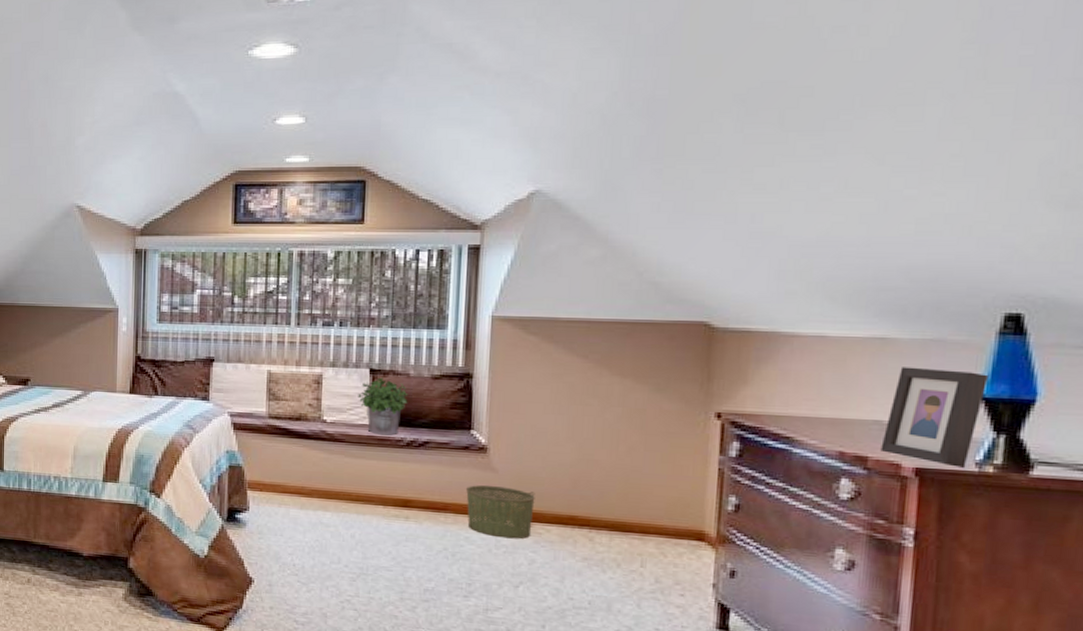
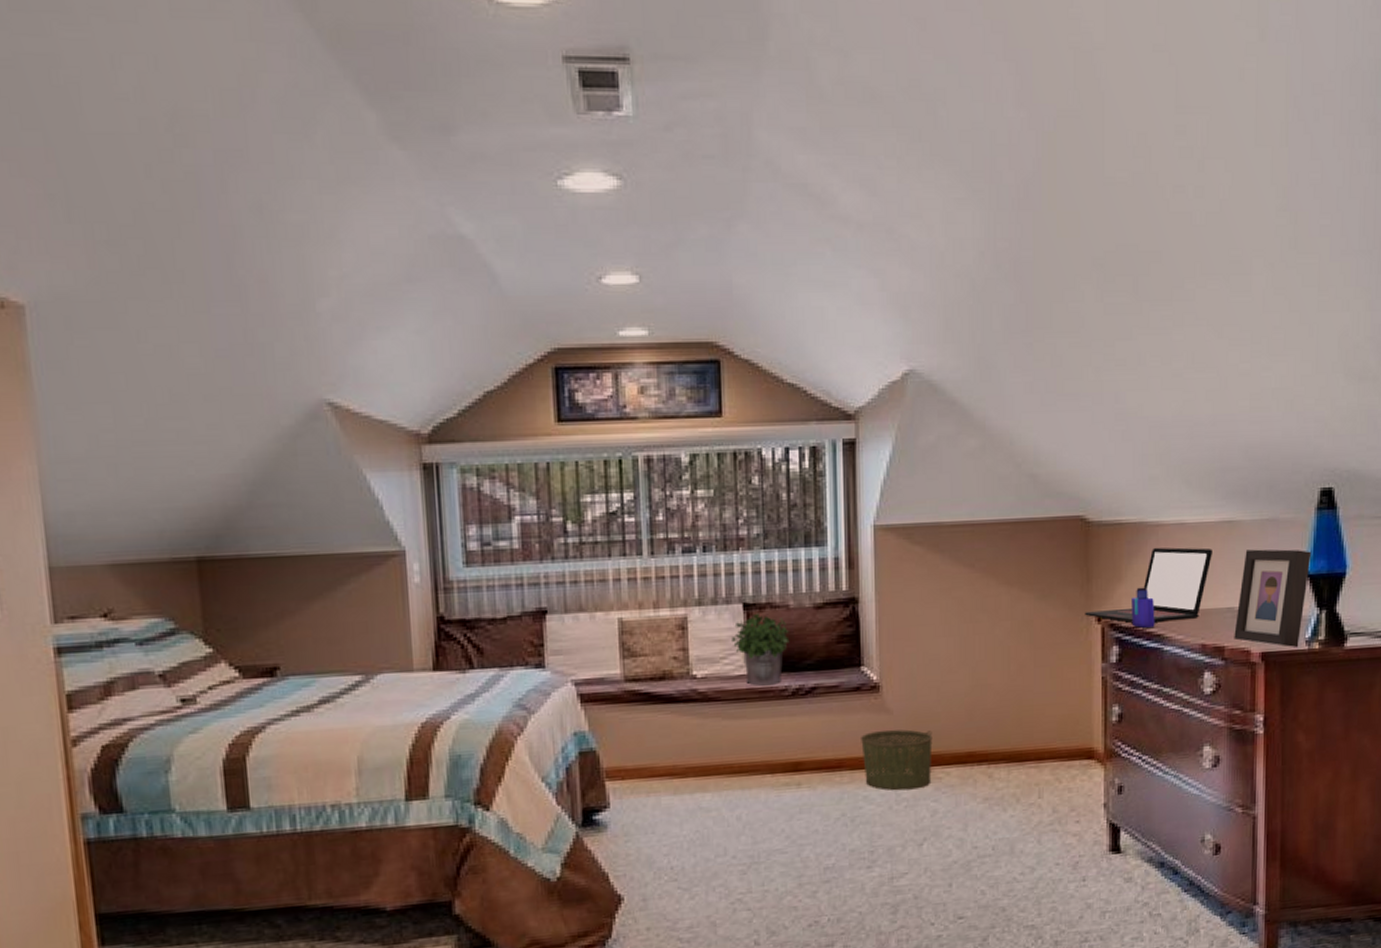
laptop: none [703,356,859,428] -> present [1085,547,1212,623]
perfume bottle: none [756,391,785,431] -> present [1131,587,1155,629]

